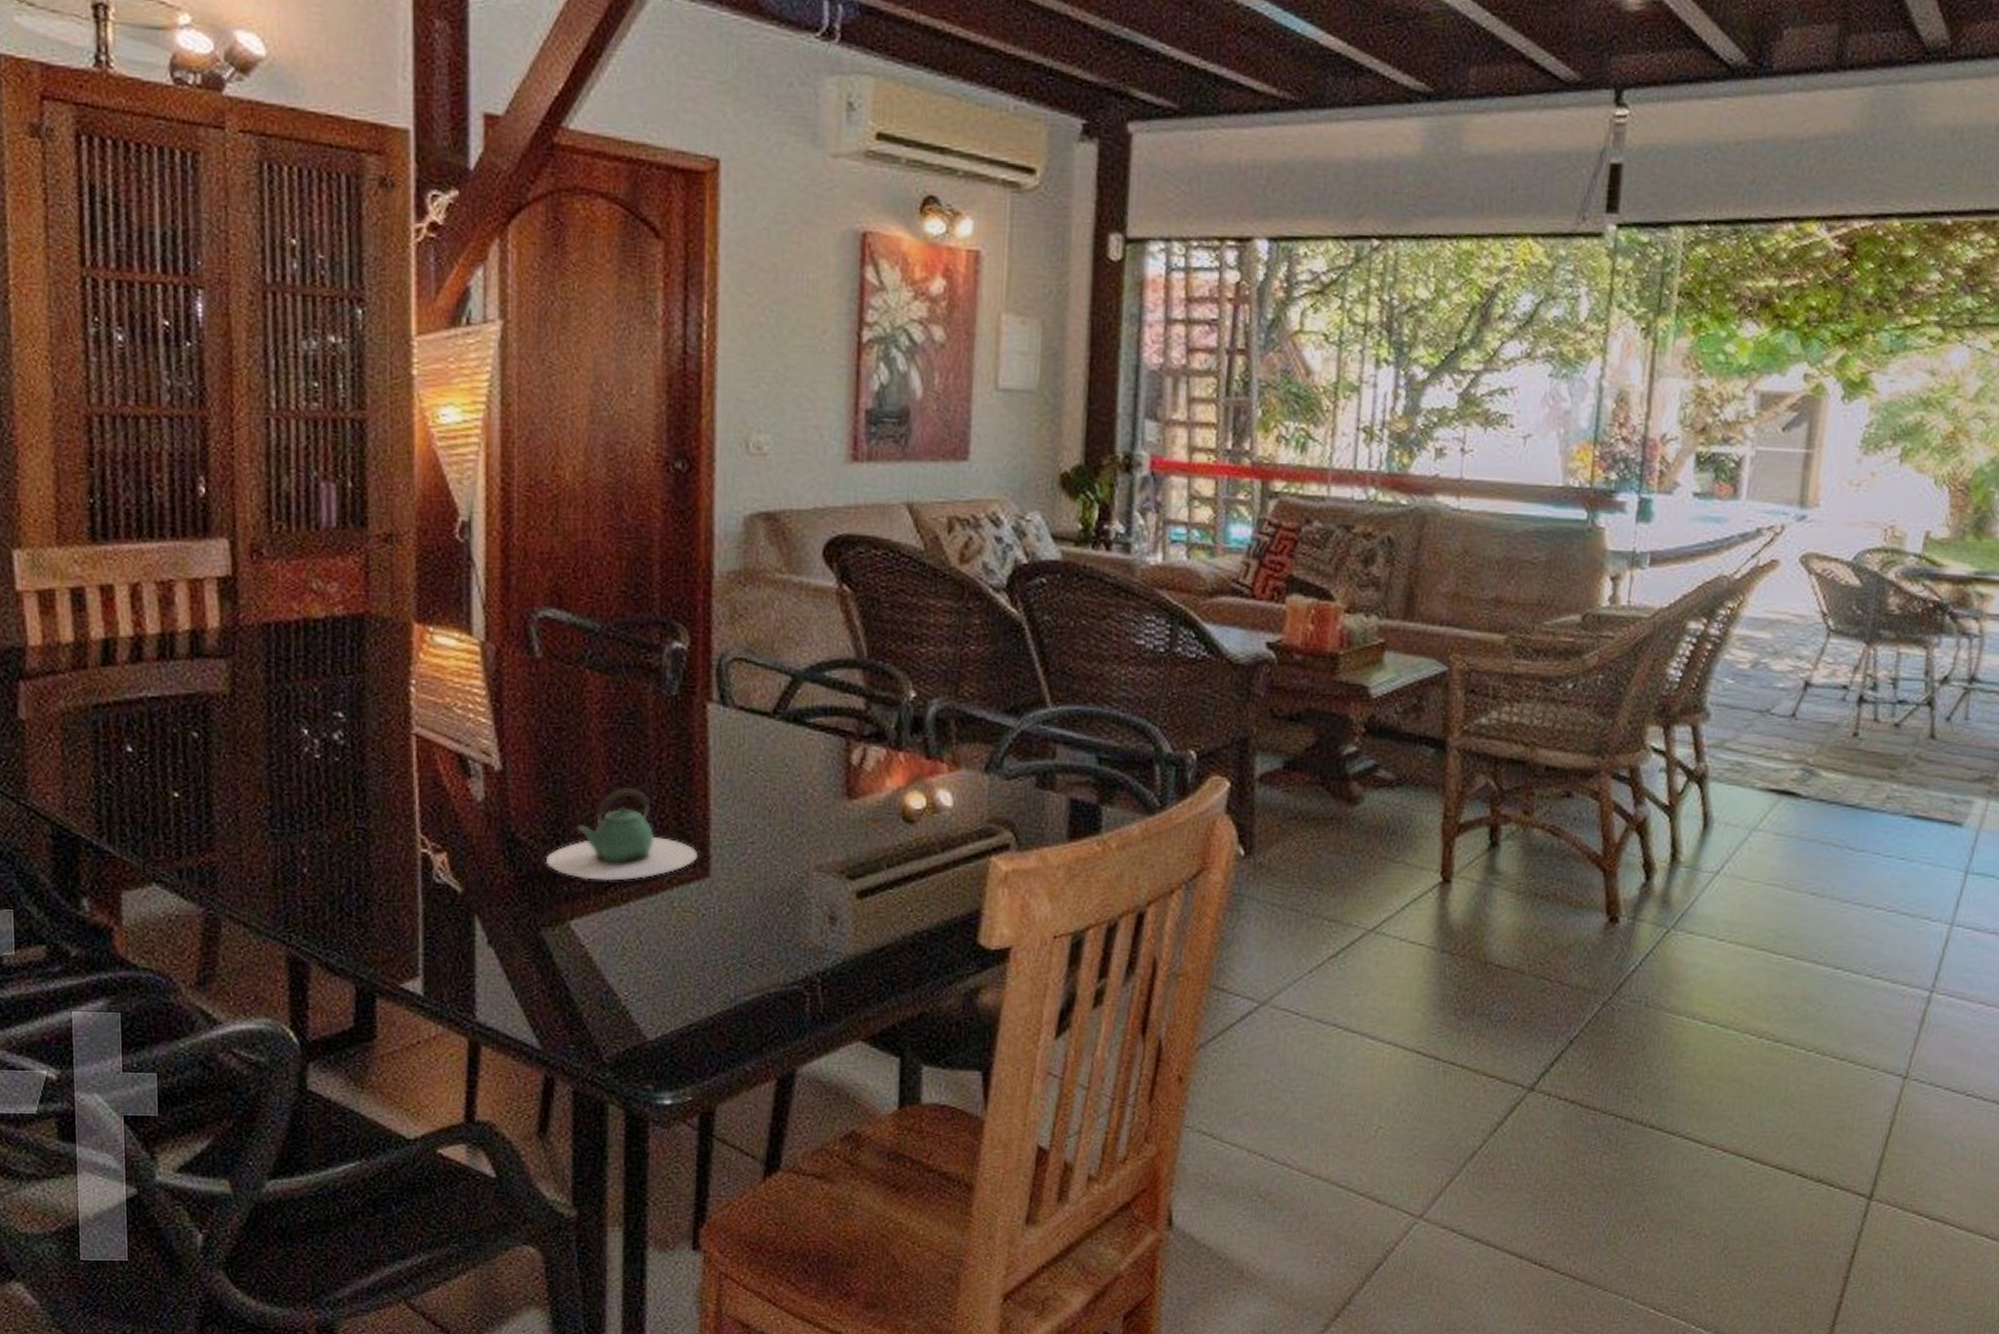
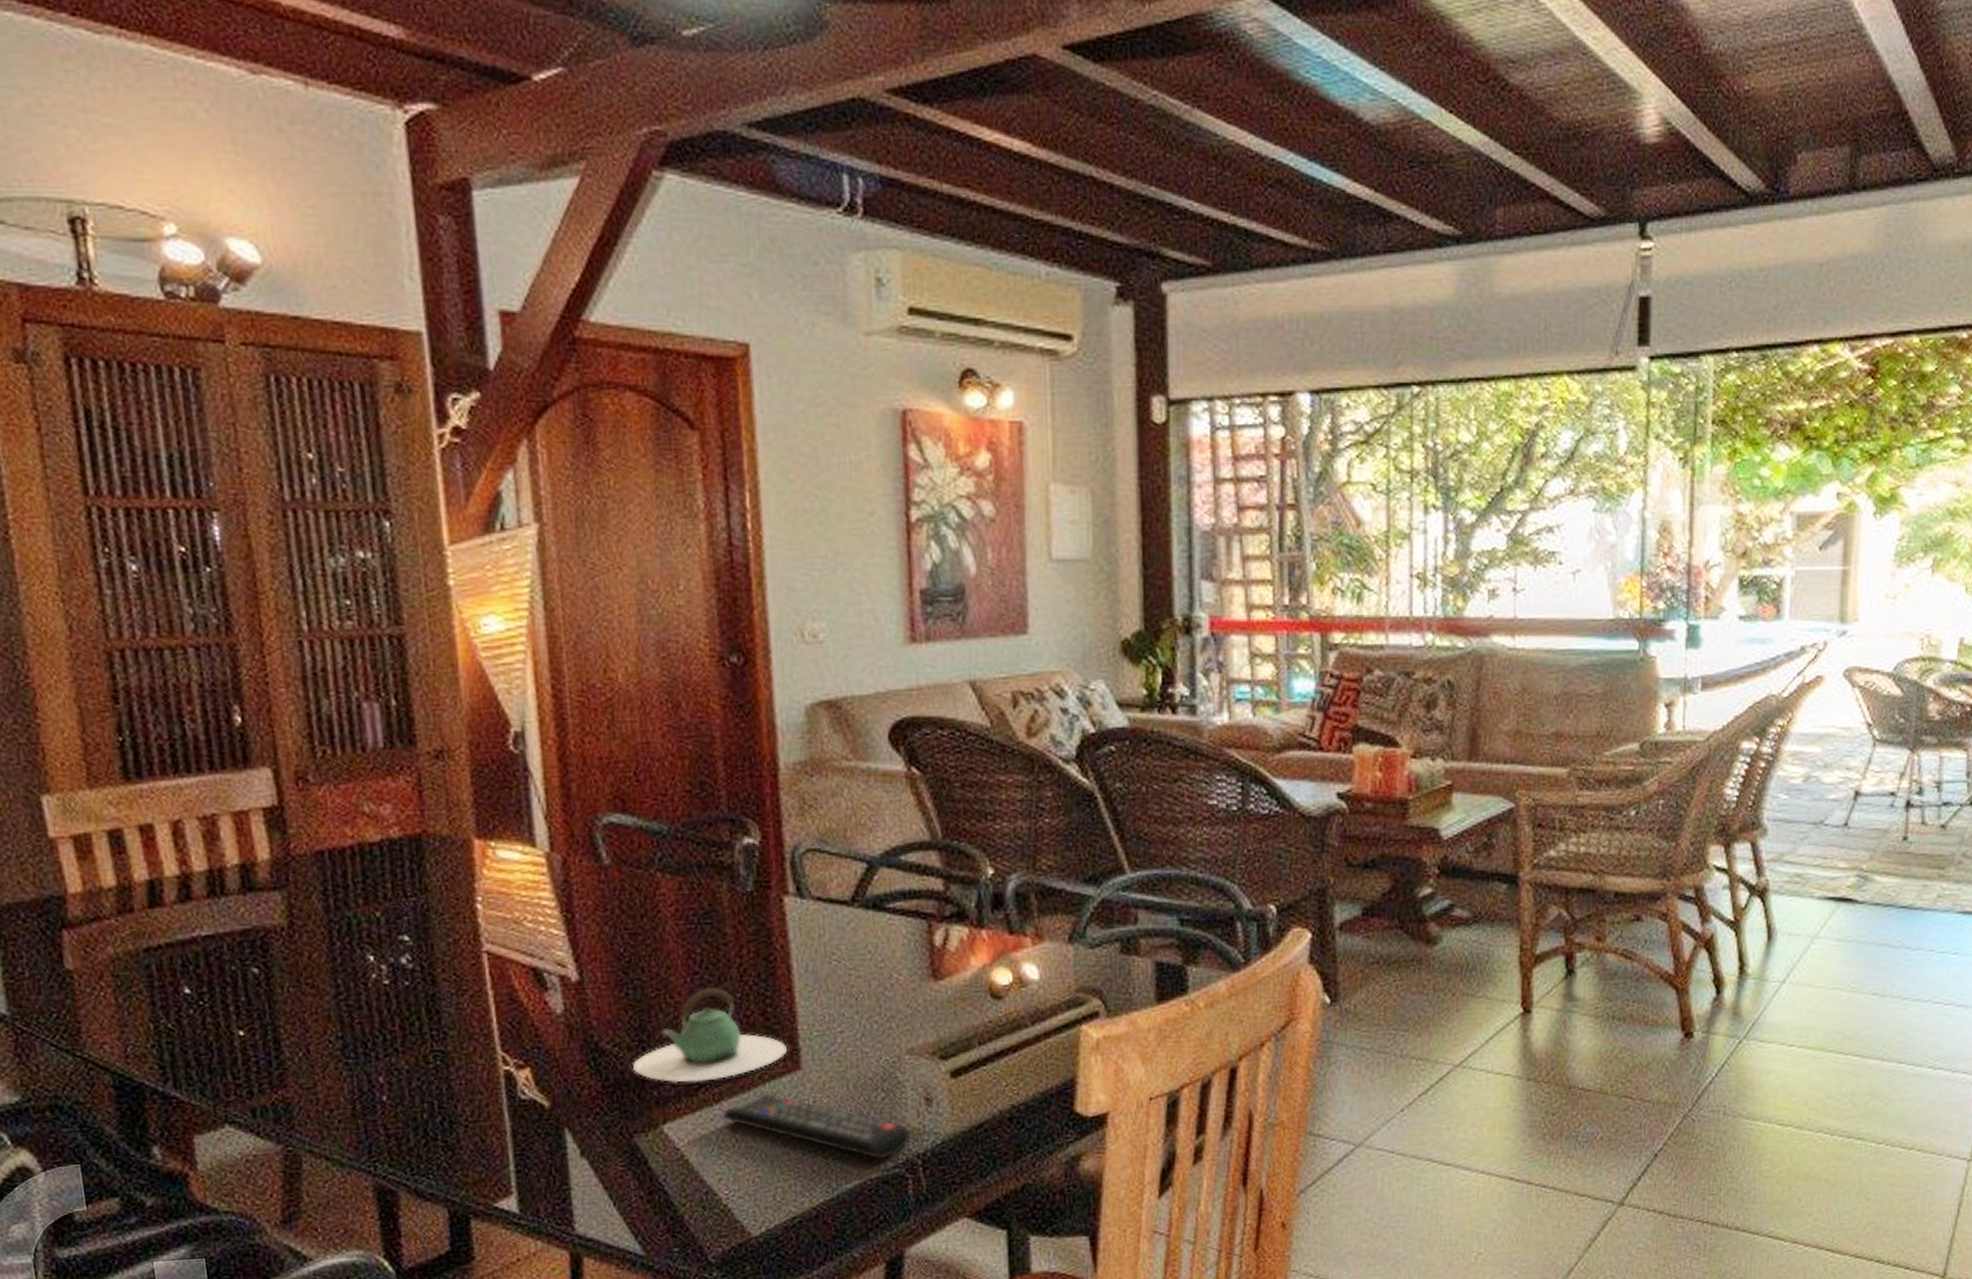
remote control: none [629,898,813,975] -> present [722,1093,911,1160]

